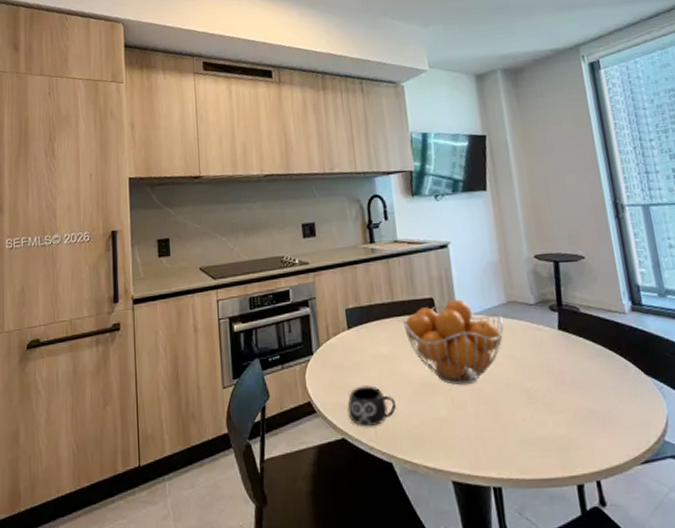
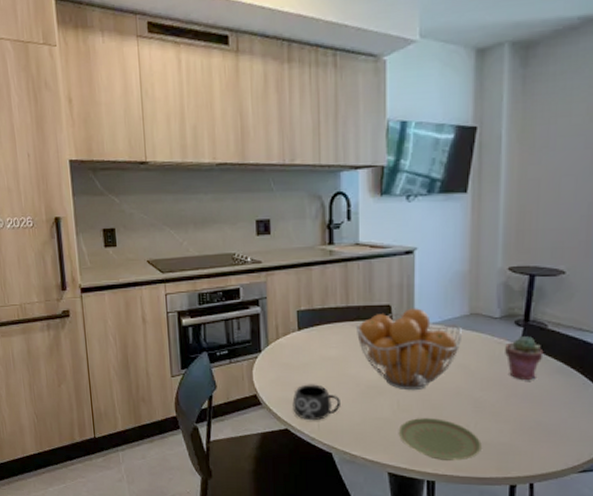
plate: none [456,414,542,462] -> present [398,418,482,461]
potted succulent: none [545,321,582,366] -> present [505,336,544,380]

